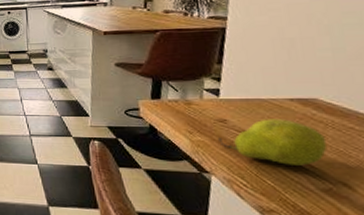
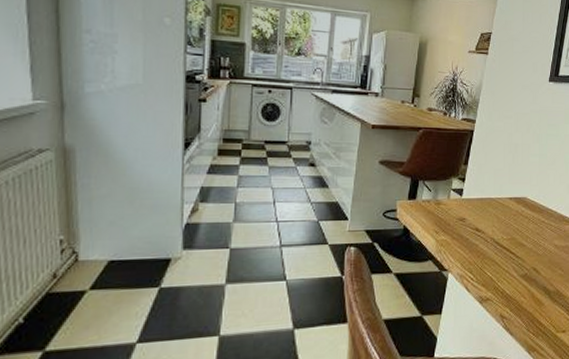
fruit: present [218,119,327,166] -> none [457,216,527,257]

